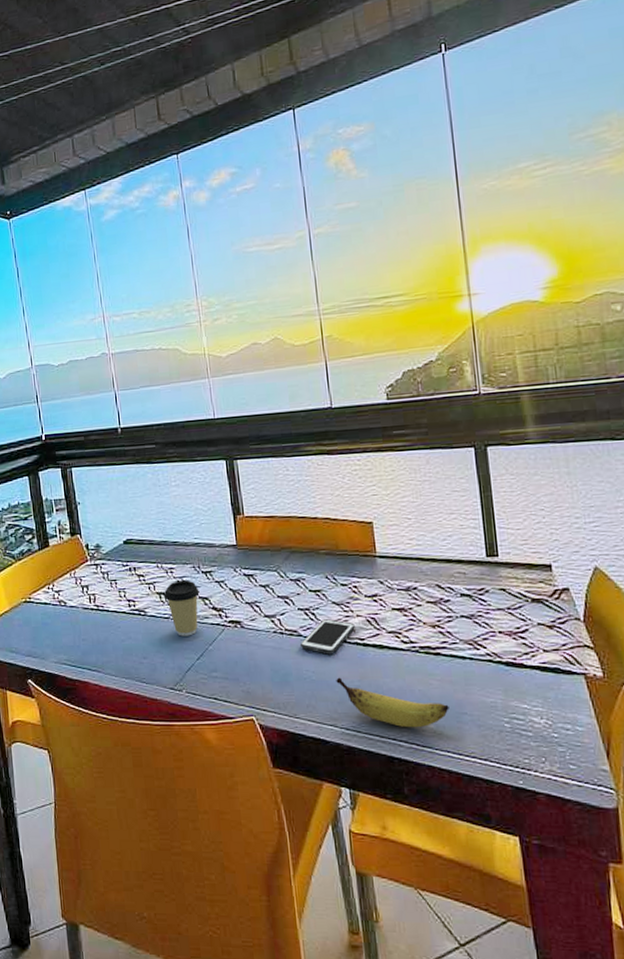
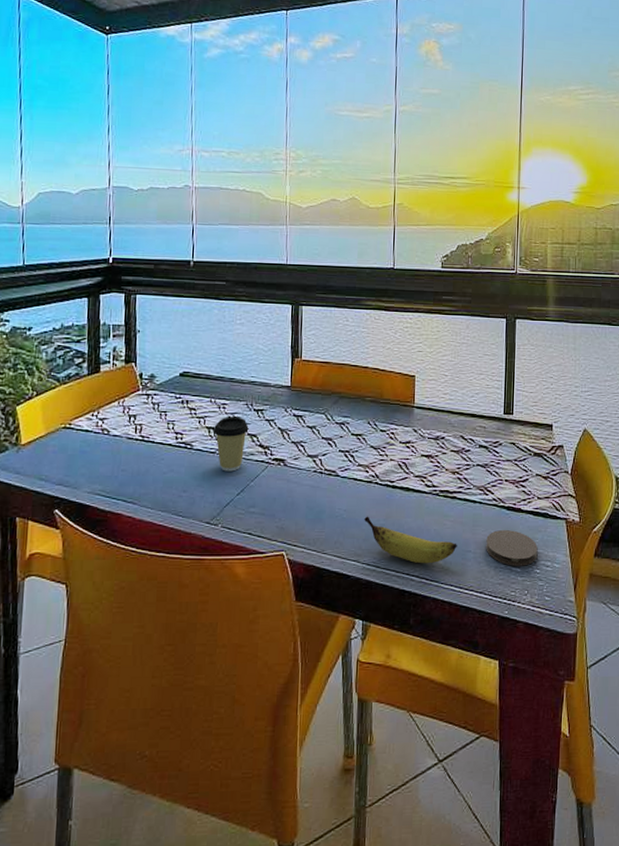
cell phone: present [301,619,355,655] -> none [337,462,387,495]
coaster: none [484,689,553,730] -> present [486,530,538,566]

